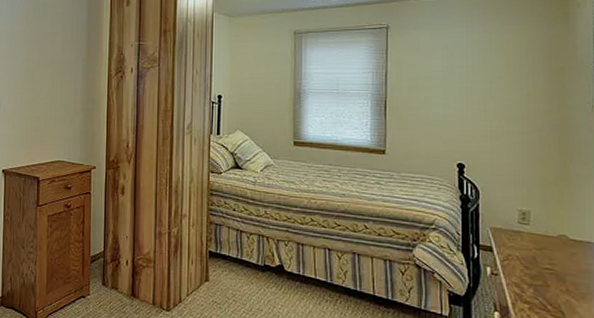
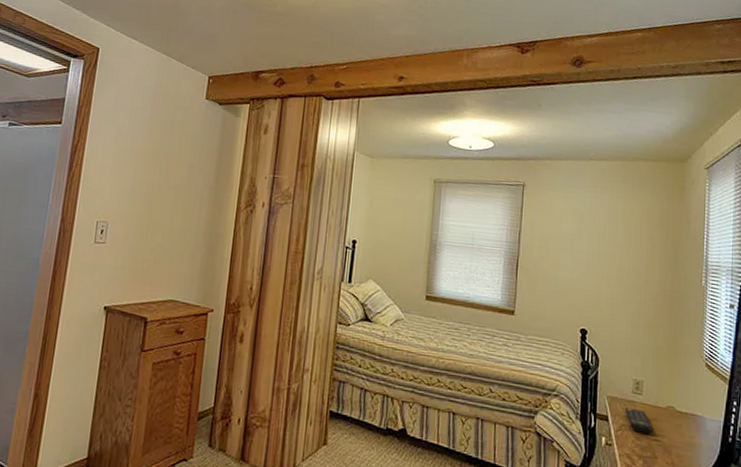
remote control: none [511,238,544,263] -> present [625,407,653,434]

